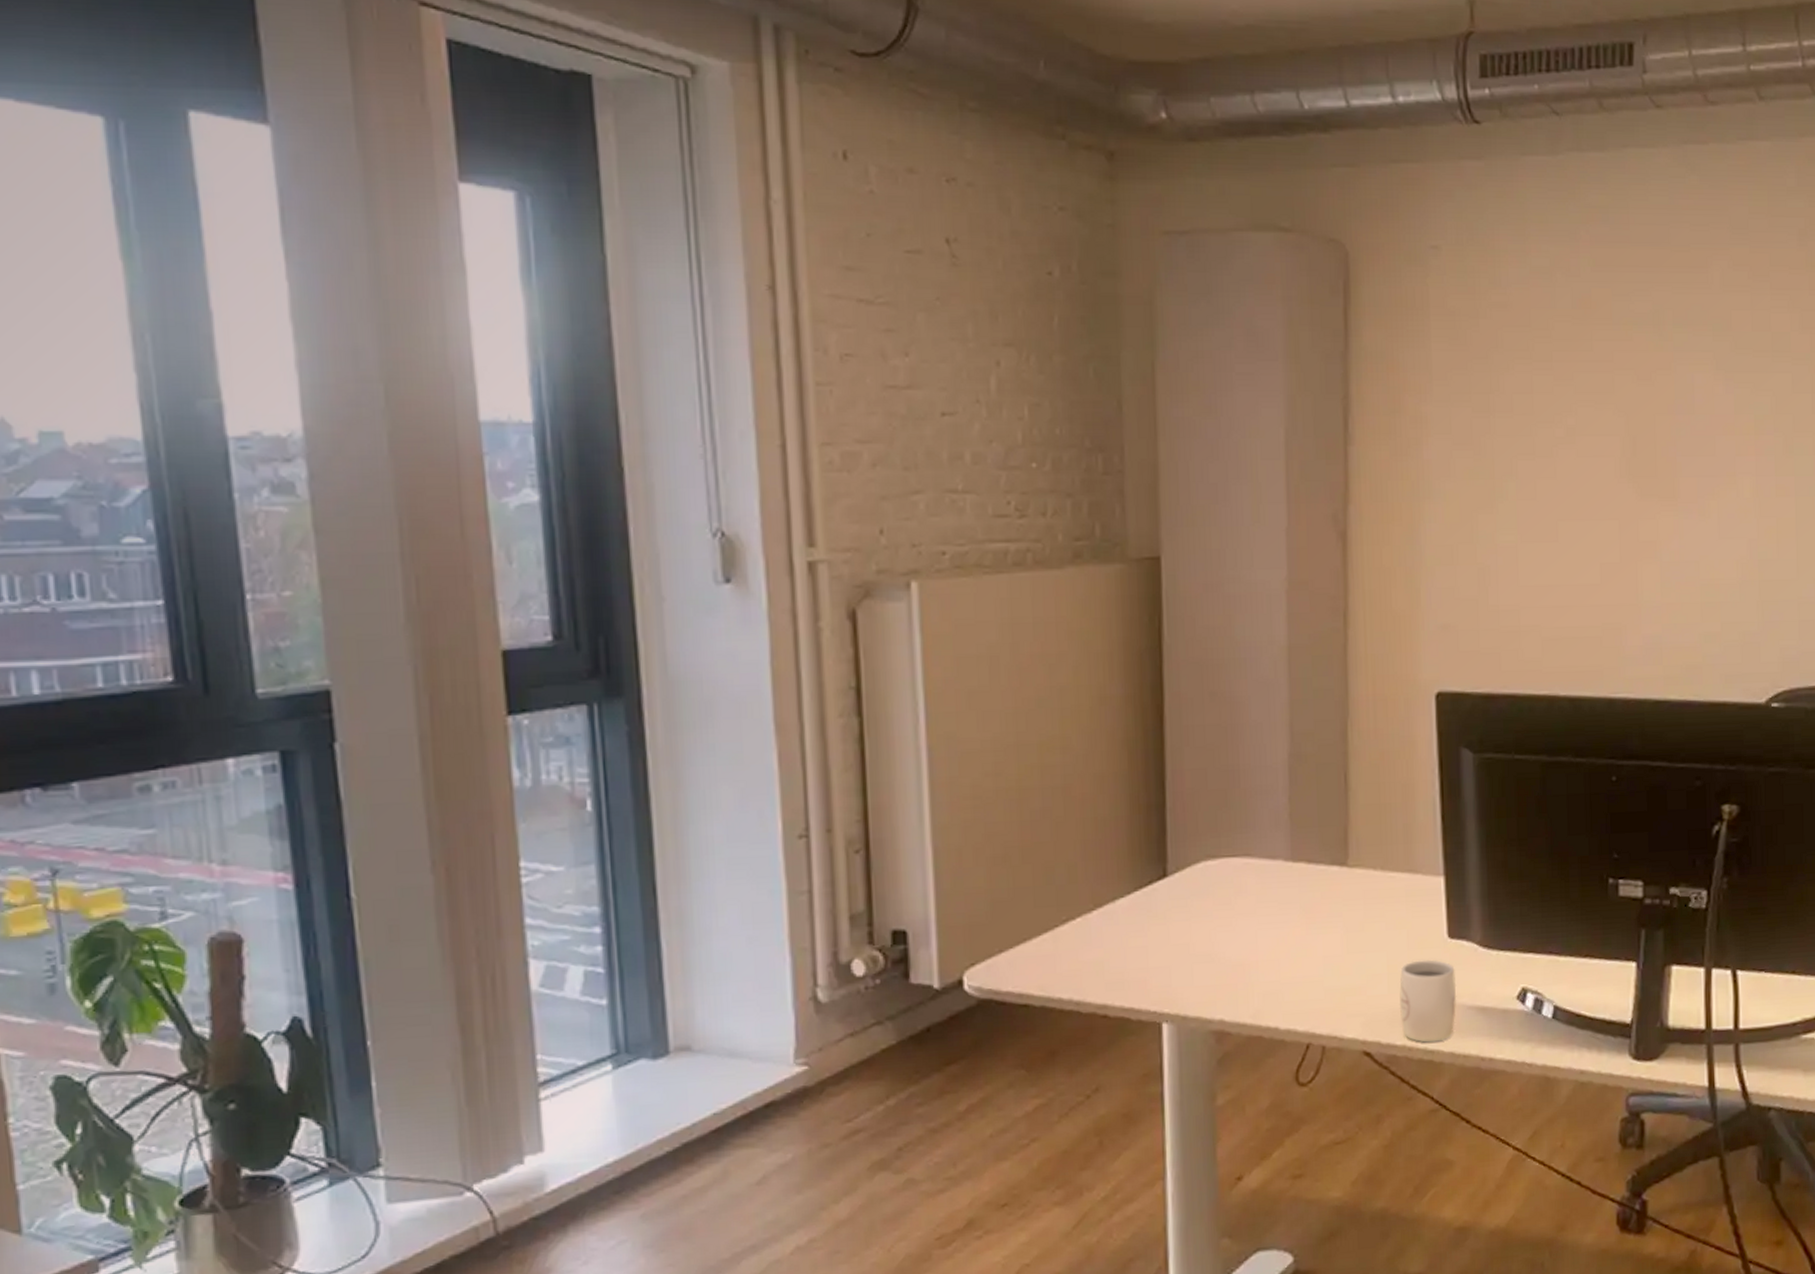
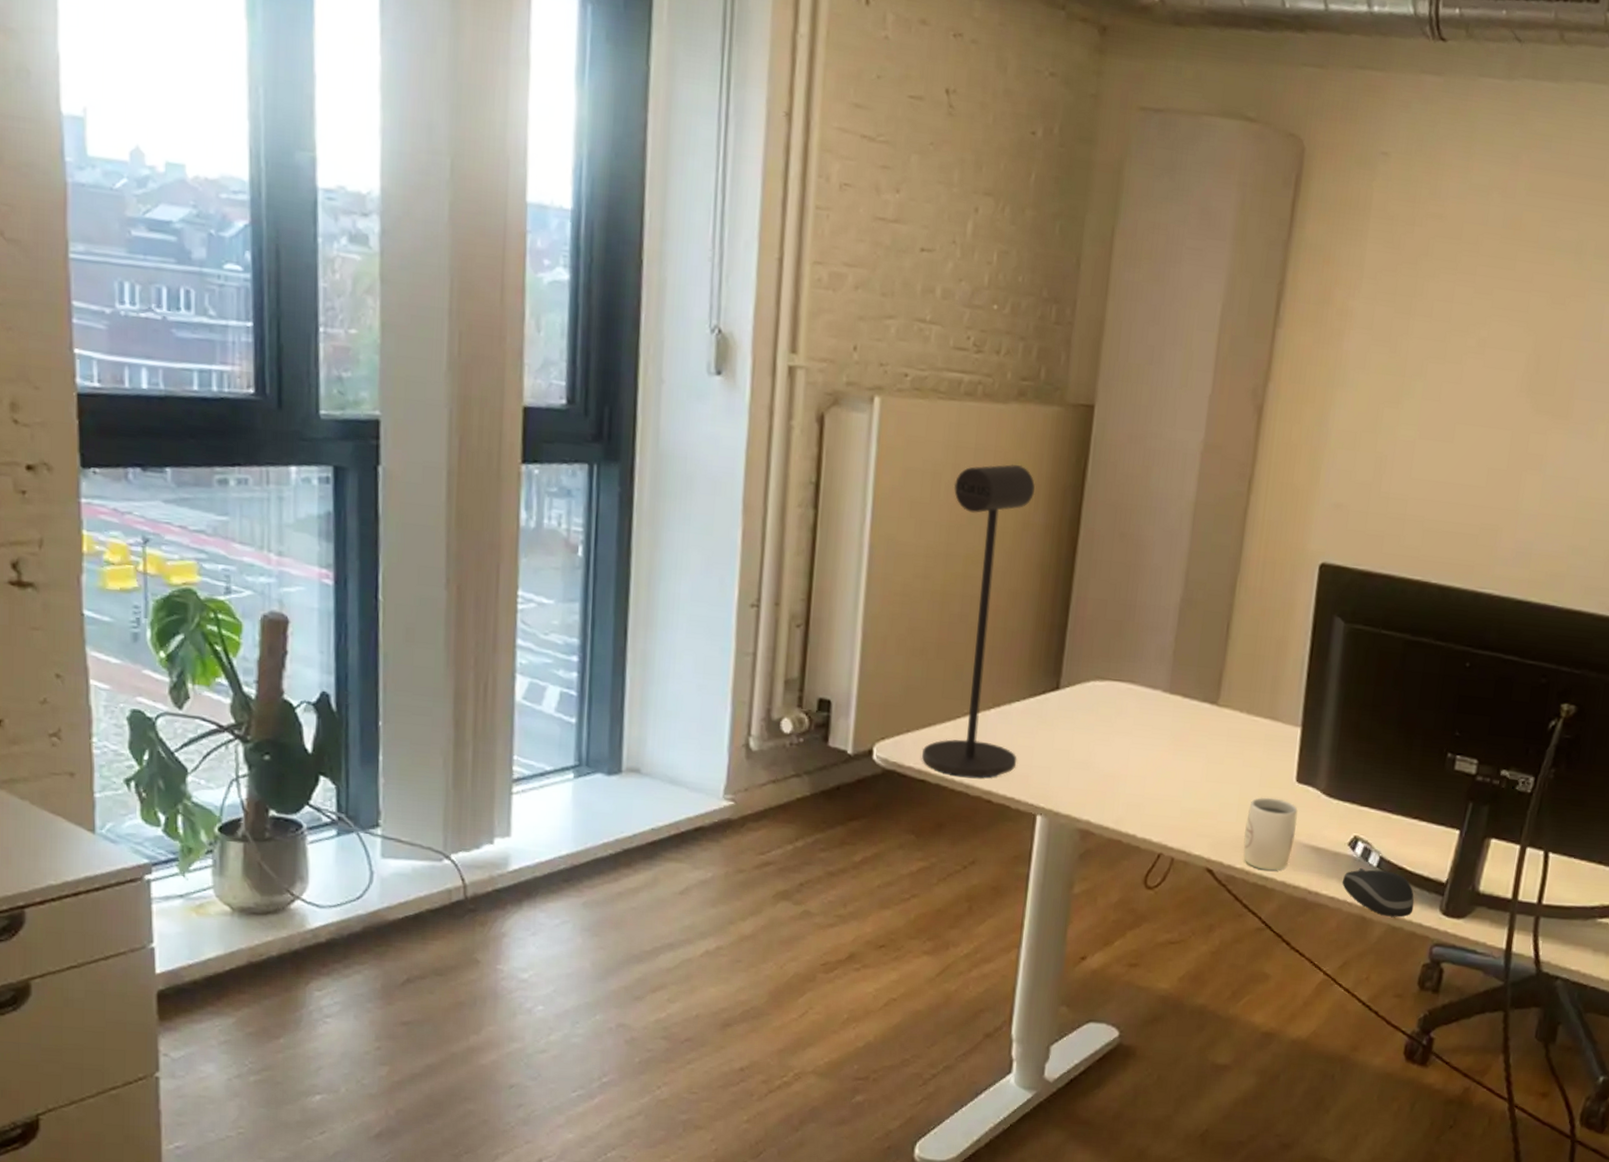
desk lamp: none [1014,634,1131,993] -> present [922,464,1035,778]
computer mouse: none [1516,1020,1600,1072] -> present [1342,868,1414,917]

